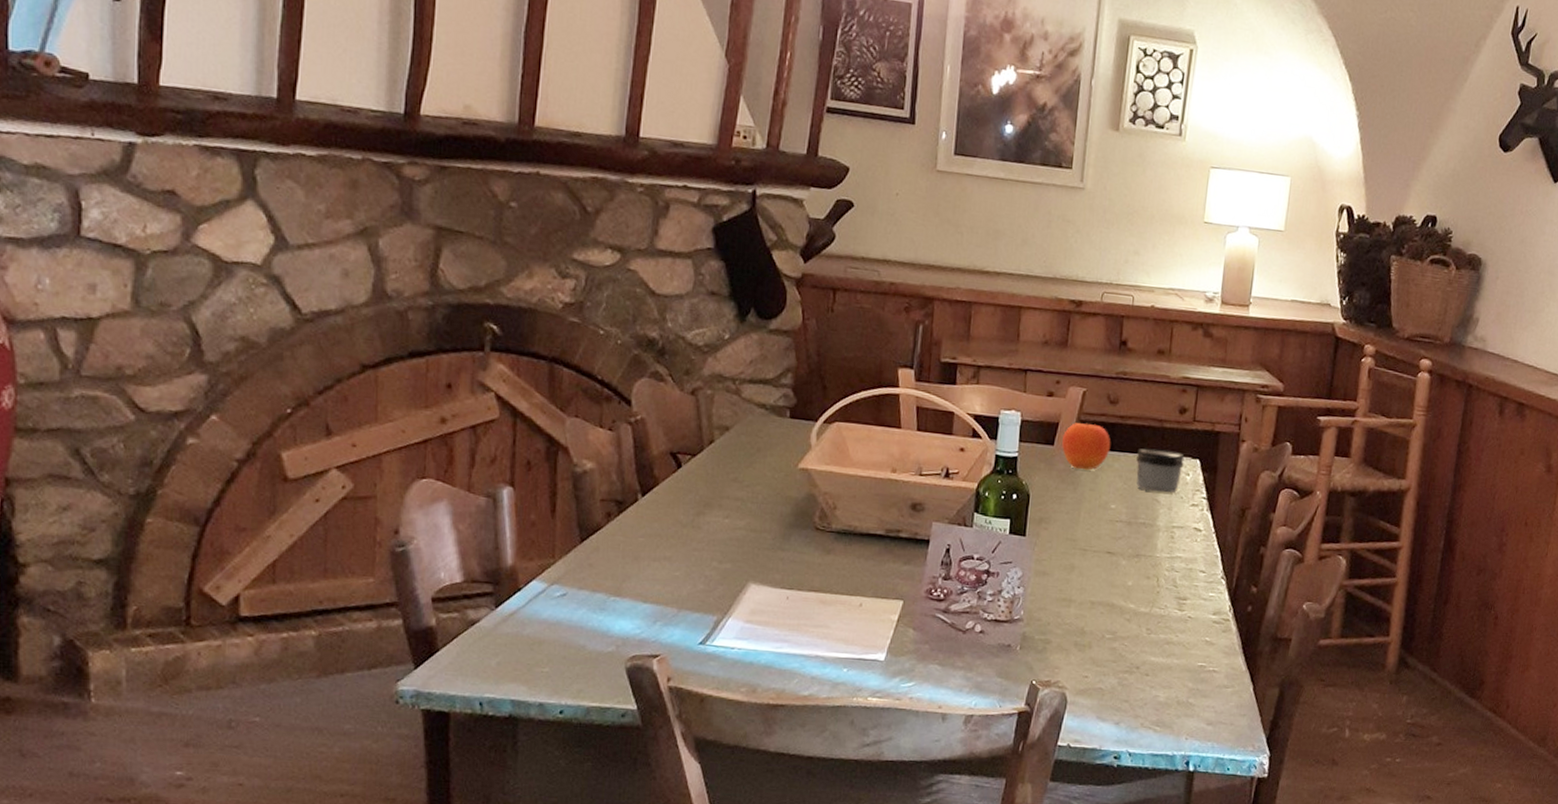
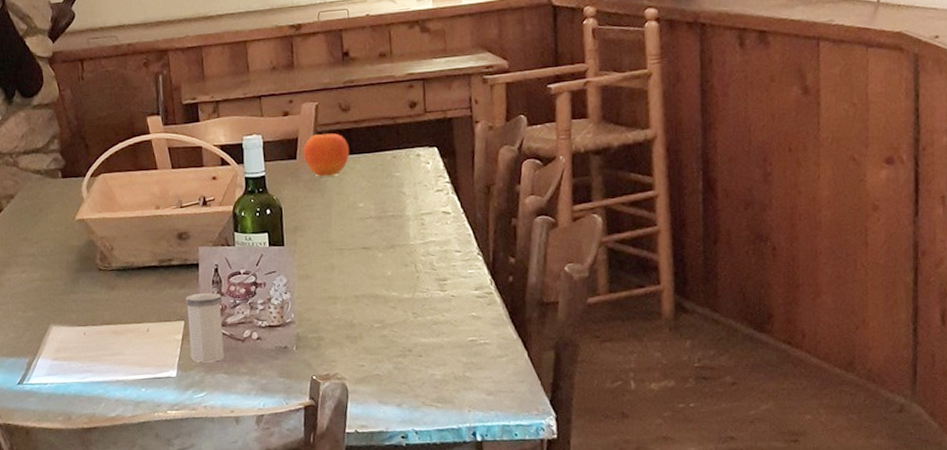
salt shaker: none [904,573,950,650] -> present [185,293,224,363]
jar: present [1136,448,1185,493] -> none [375,144,423,185]

